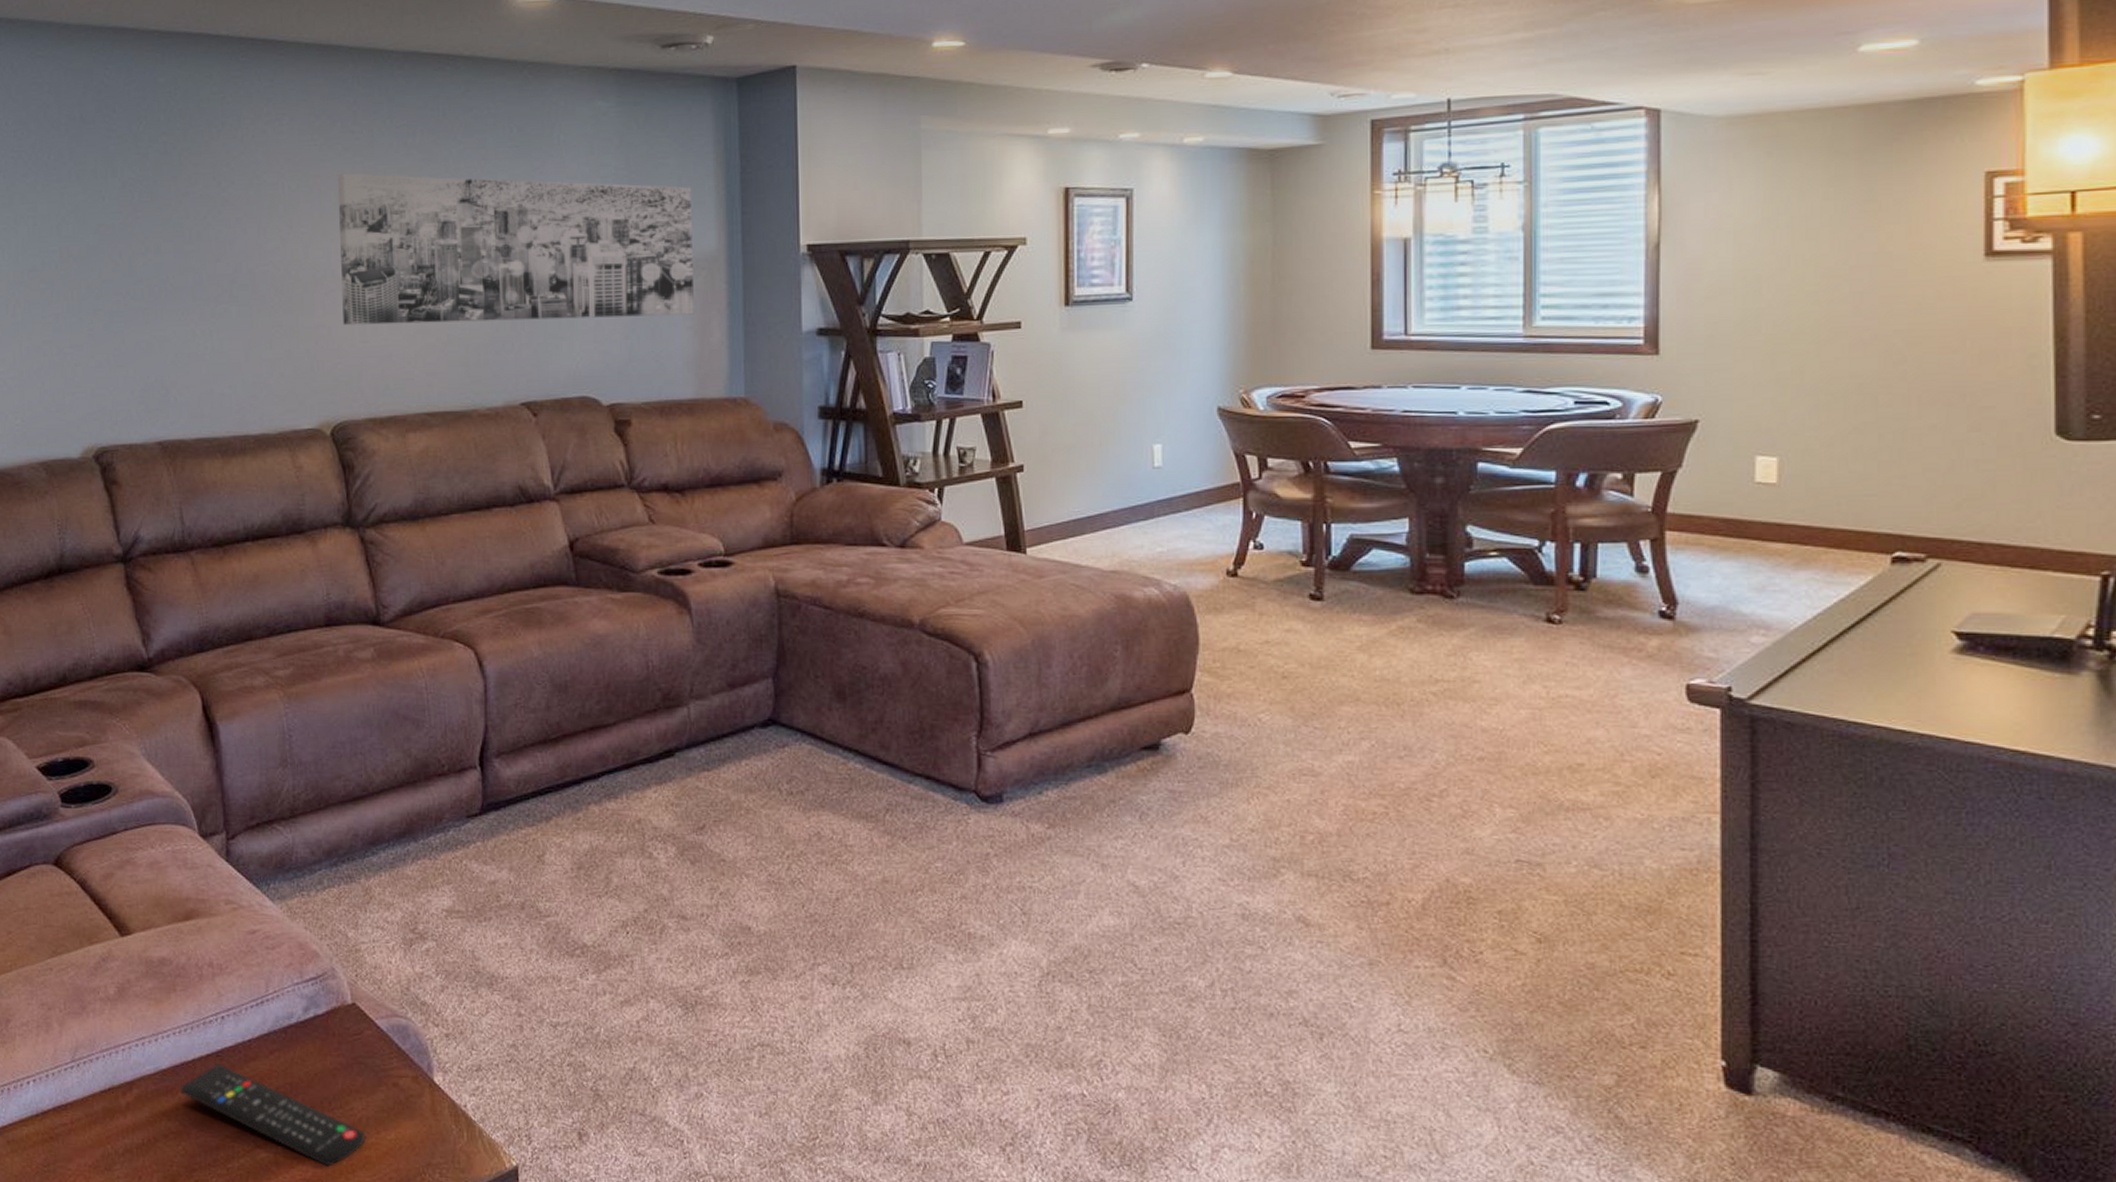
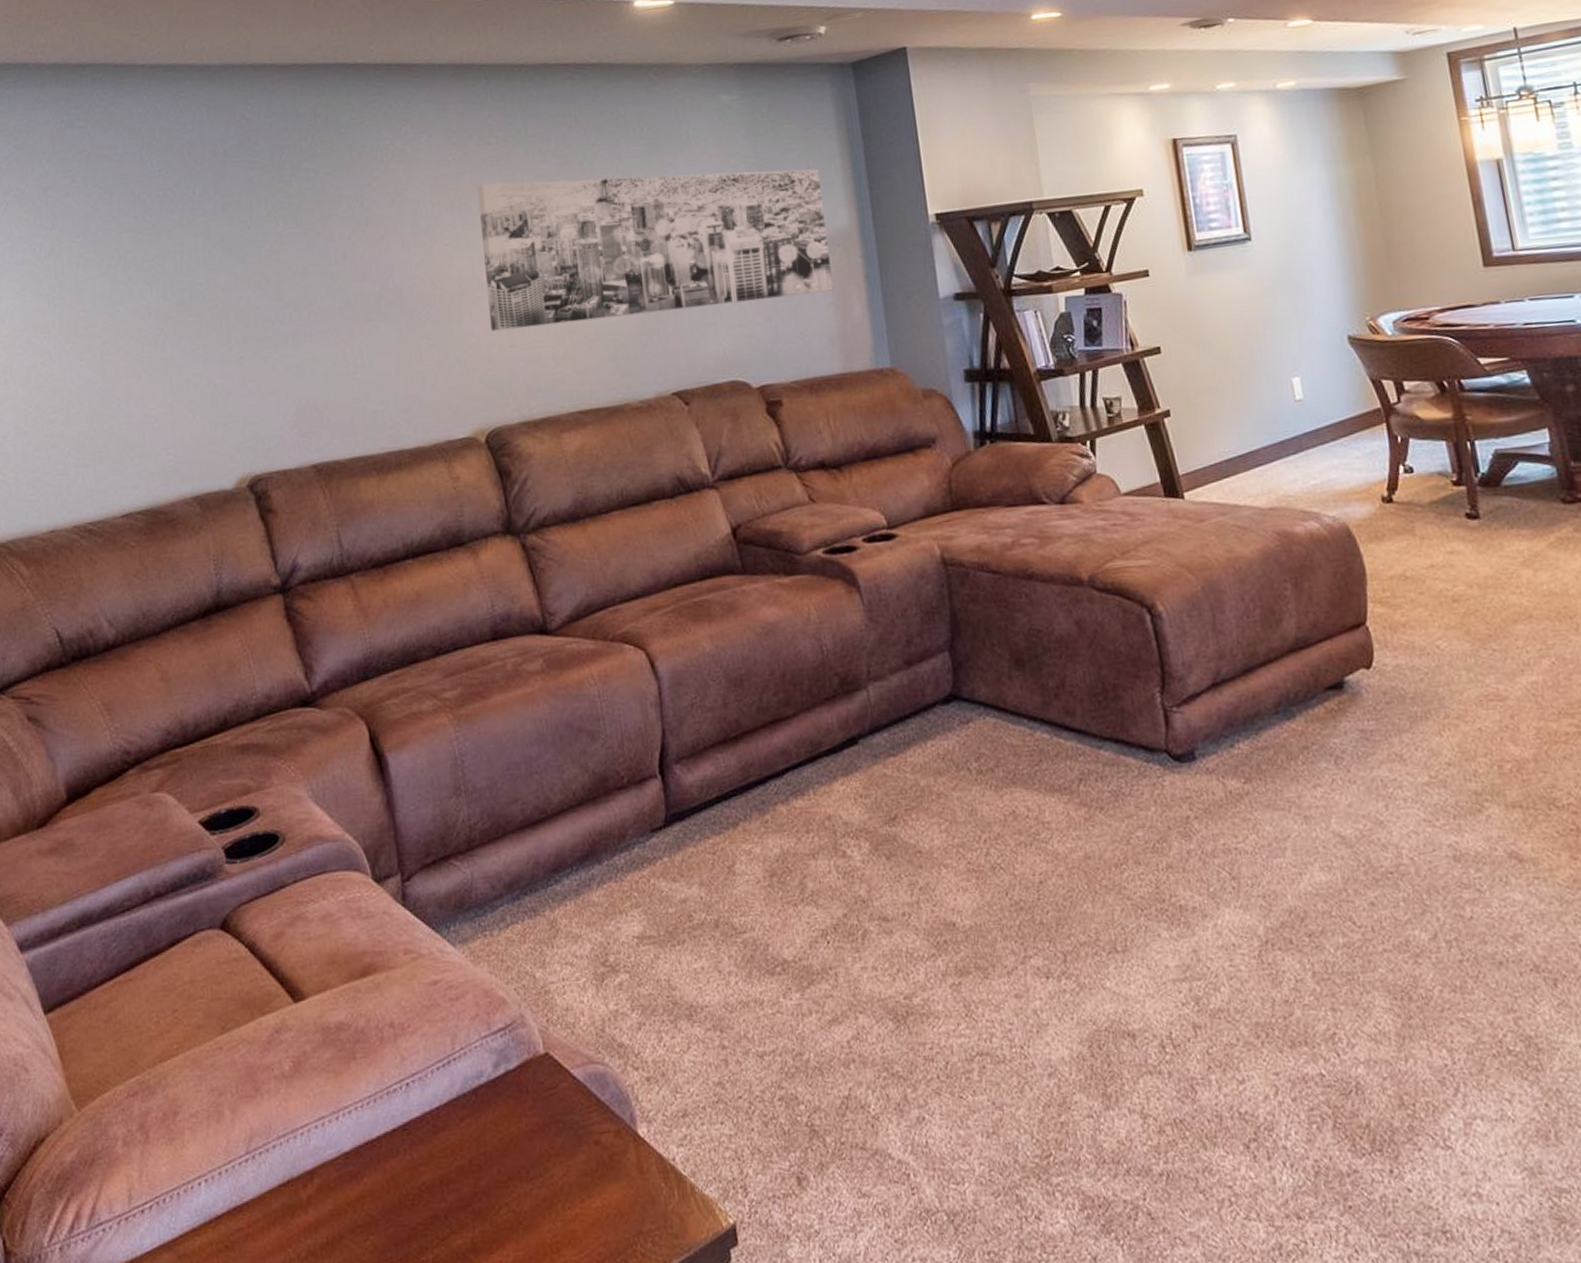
remote control: present [181,1063,366,1167] -> none [366,1138,569,1248]

